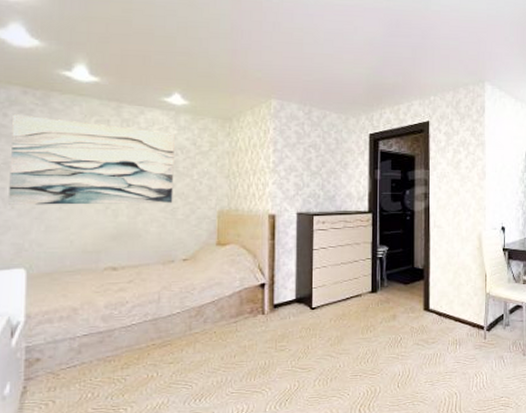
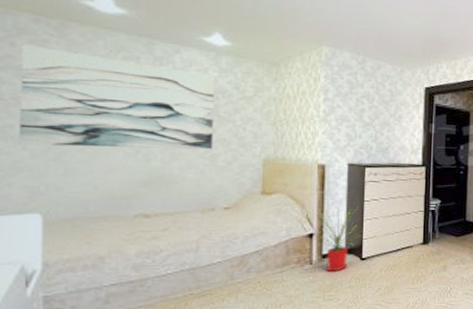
house plant: none [263,255,311,322] -> present [311,206,362,272]

